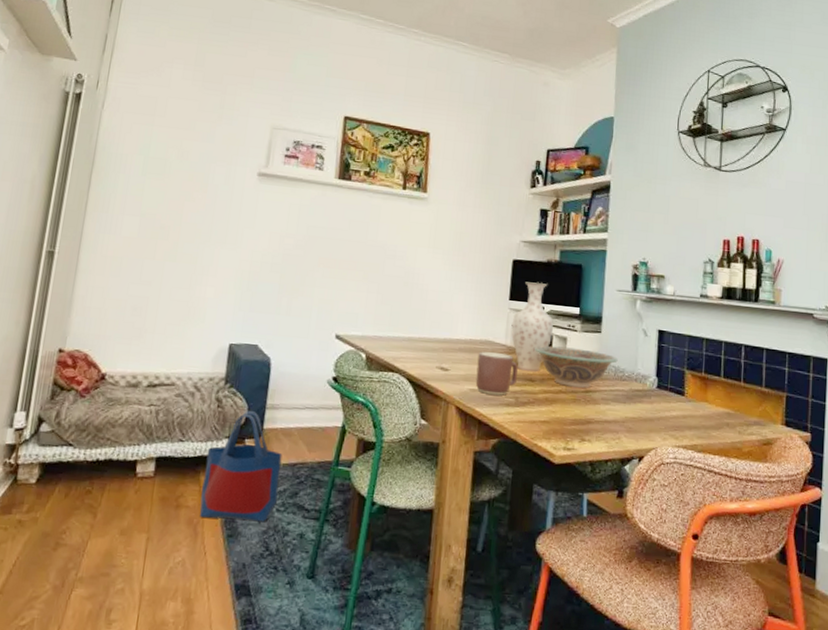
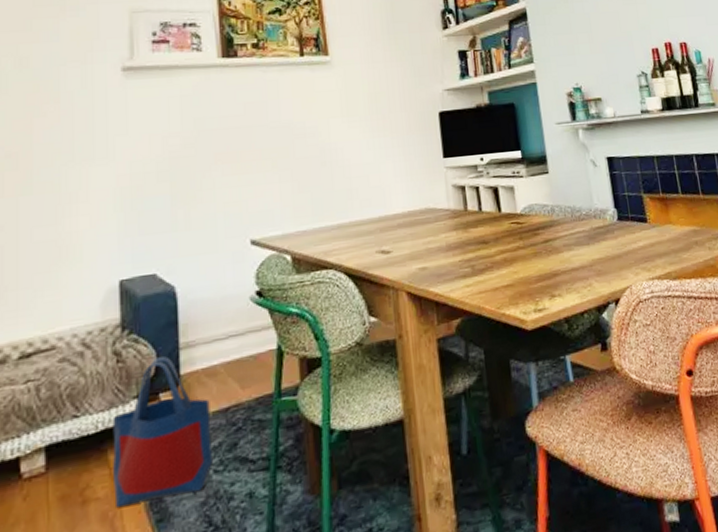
mug: present [475,351,518,396] -> none [420,219,469,270]
vase: present [512,282,553,373] -> none [451,131,498,235]
decorative bowl: present [534,345,618,388] -> none [481,194,572,241]

